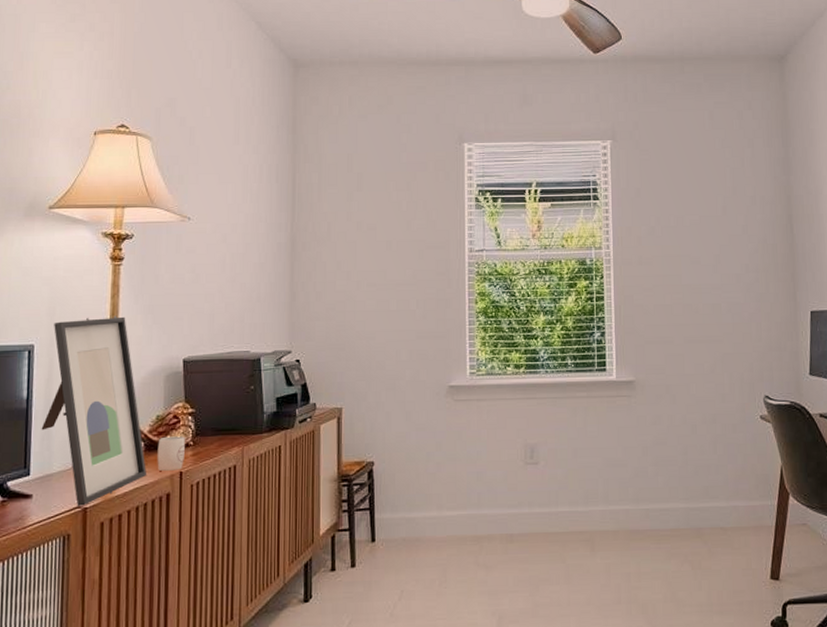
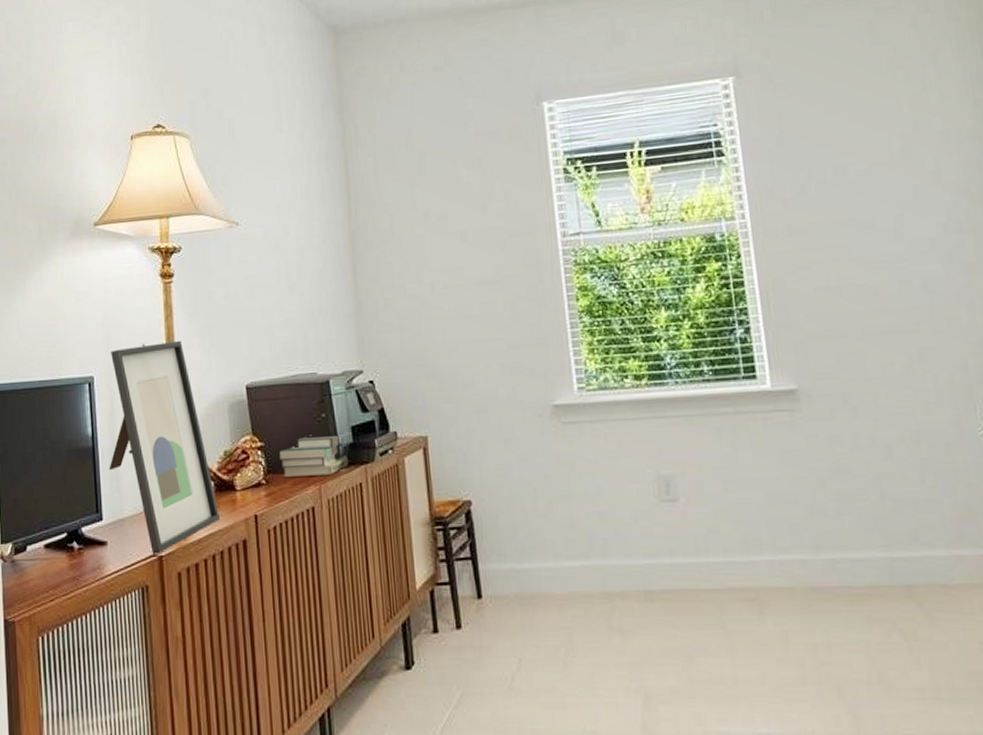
mug: present [157,436,186,472] -> none [228,474,259,515]
books: none [208,403,270,439] -> present [279,435,348,477]

